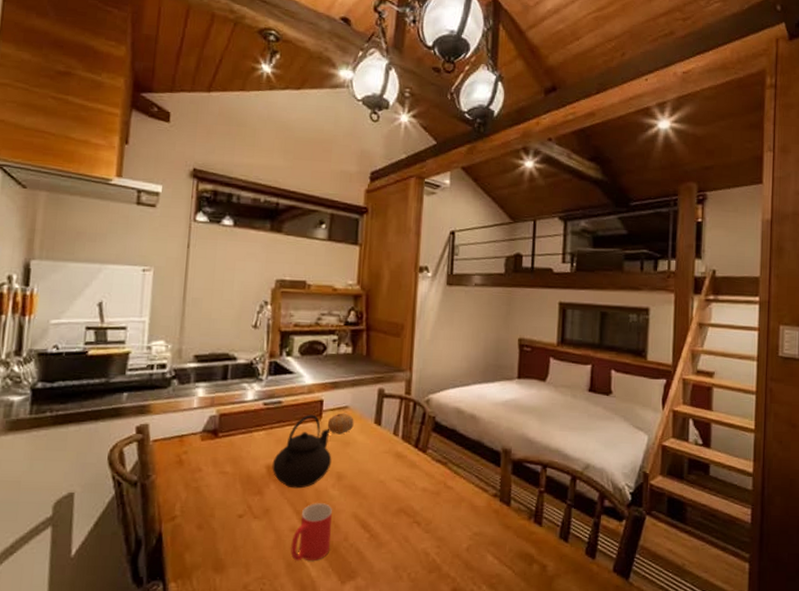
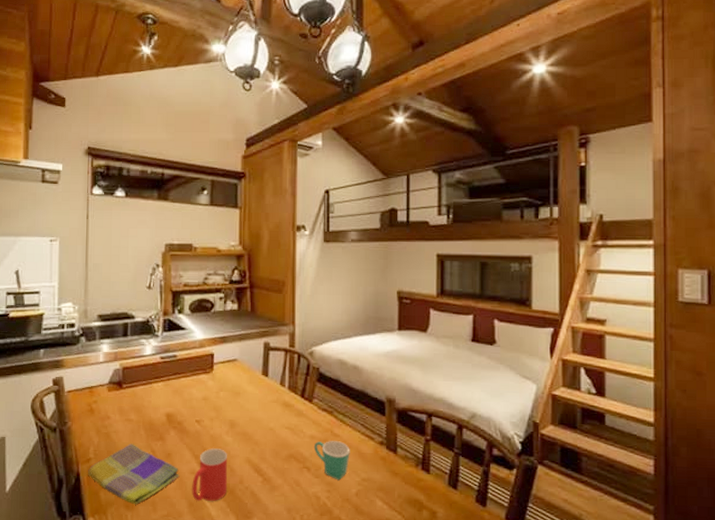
dish towel: none [172,499,278,566] -> present [88,444,180,504]
teapot: present [272,414,332,489] -> none [171,366,225,435]
fruit: present [327,413,354,435] -> none [218,365,243,385]
mug: none [425,493,463,535] -> present [313,441,350,481]

